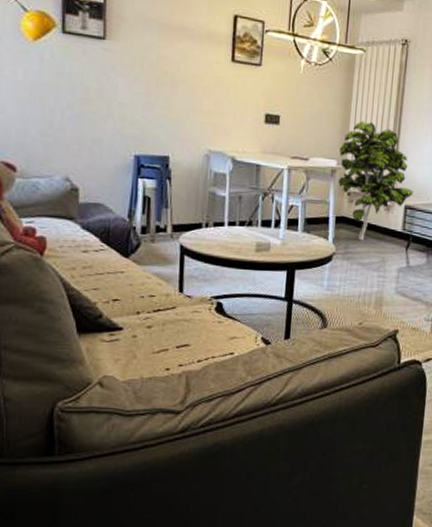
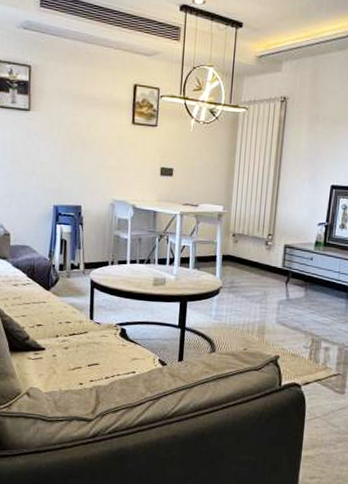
indoor plant: present [338,121,414,241] -> none [224,170,292,276]

